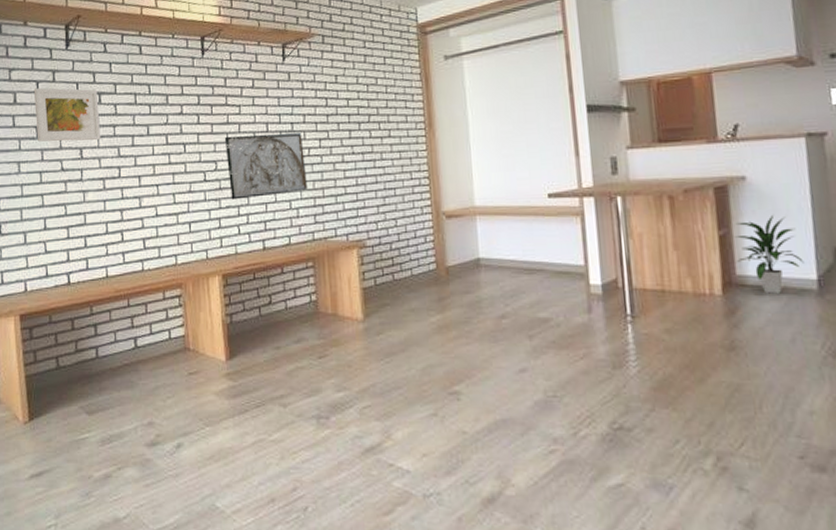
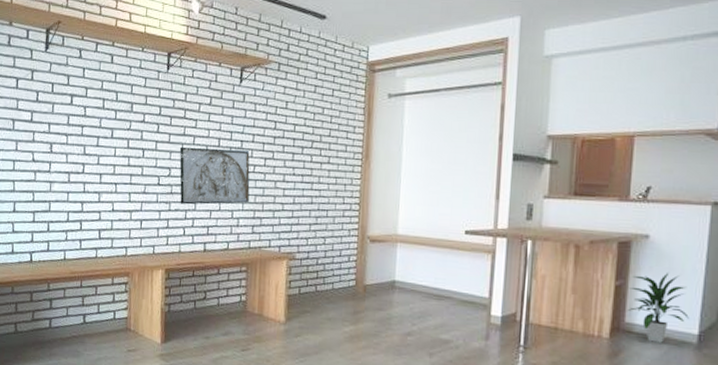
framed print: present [33,87,101,142] -> none [13,84,71,138]

